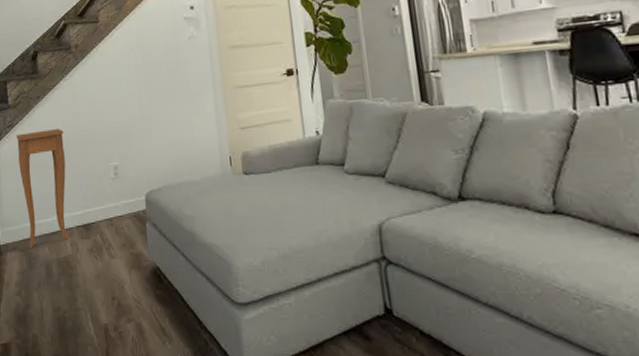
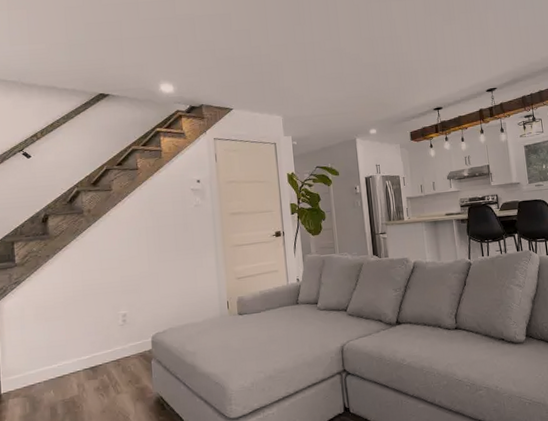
side table: present [16,129,68,249] -> none [22,284,75,394]

